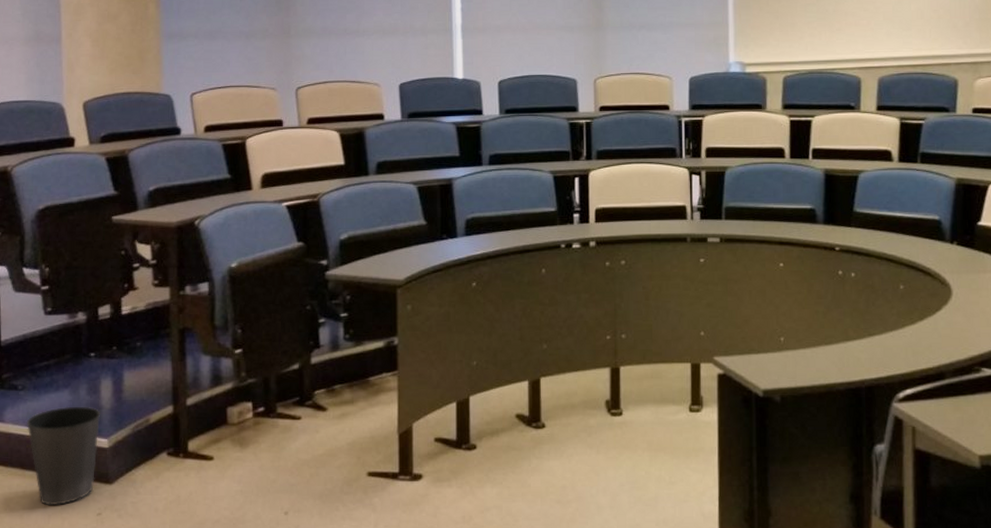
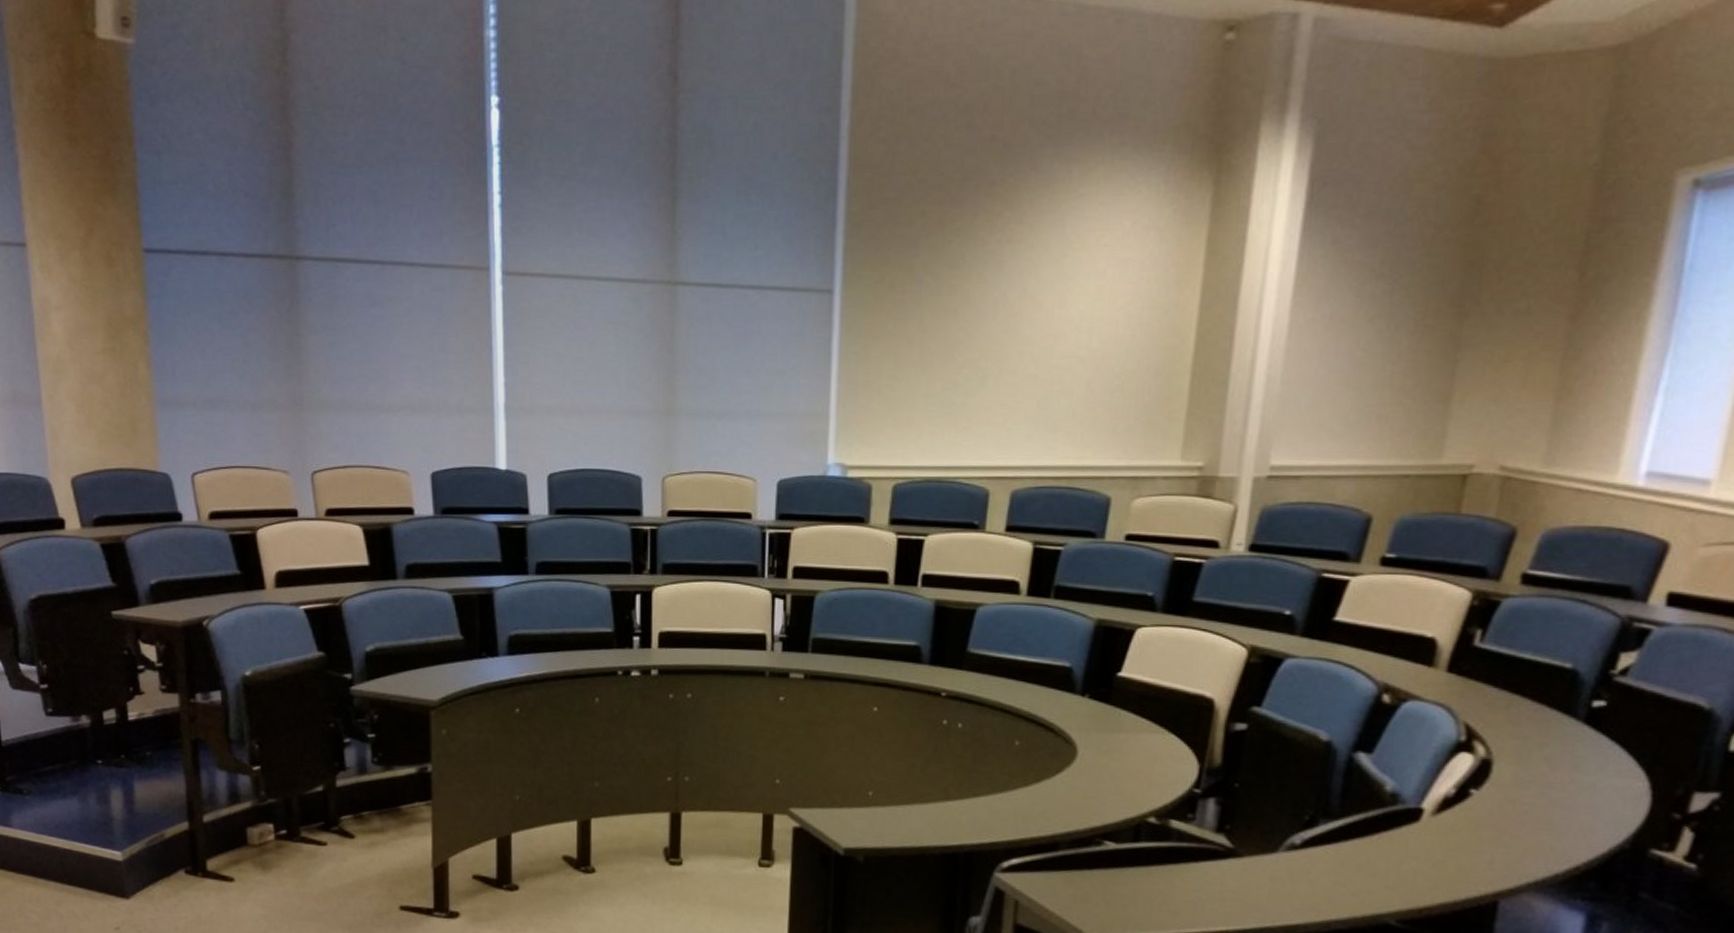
waste basket: present [26,406,101,505] -> none [34,814,113,916]

